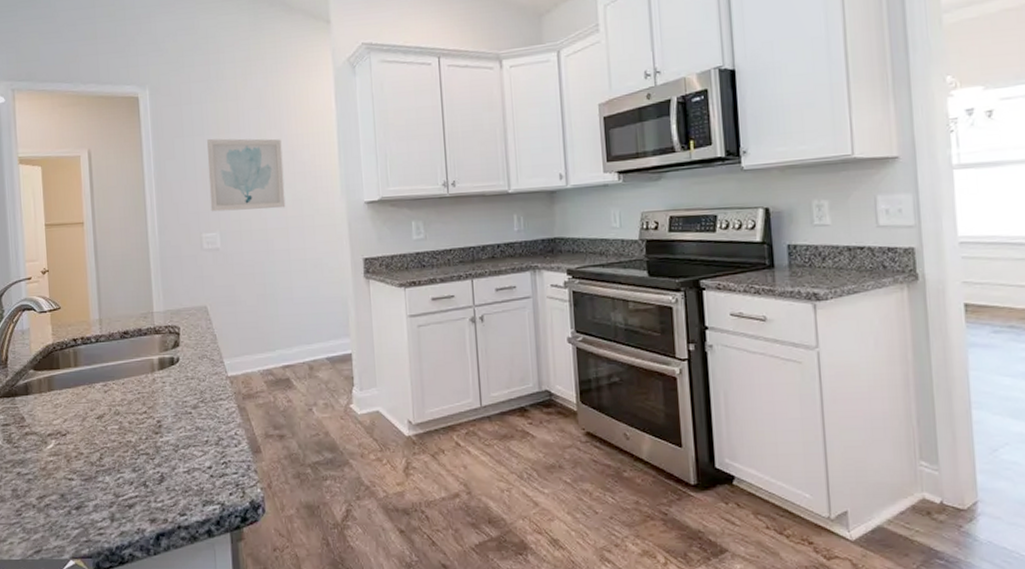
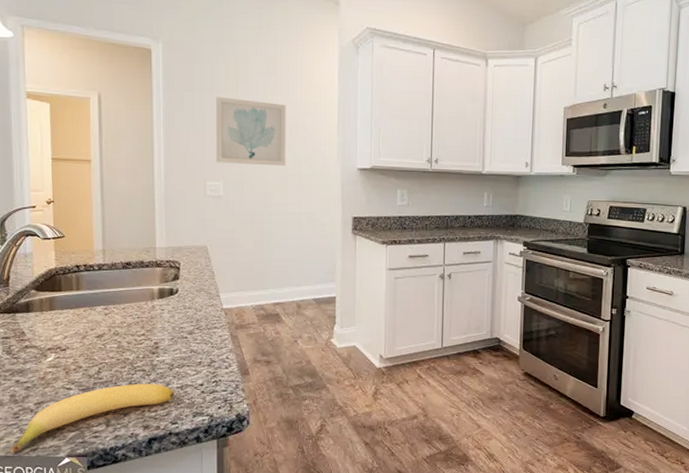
banana: none [13,469,181,558] -> present [9,383,174,455]

